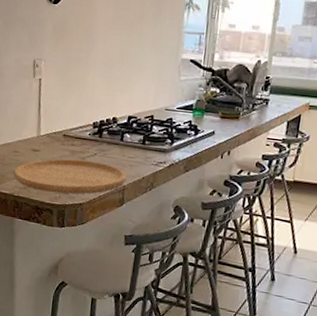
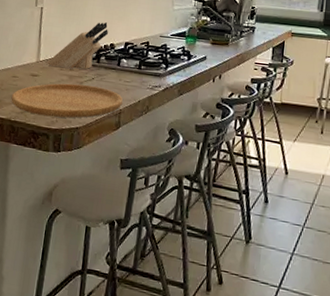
knife block: none [47,94,110,145] -> present [47,22,108,70]

